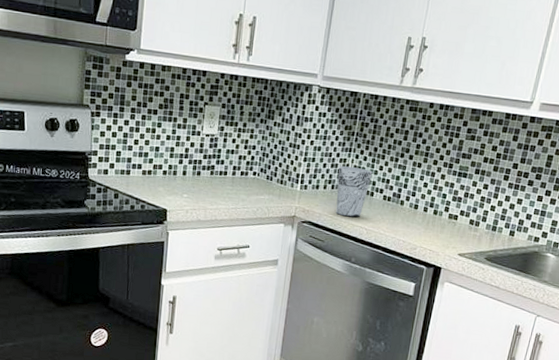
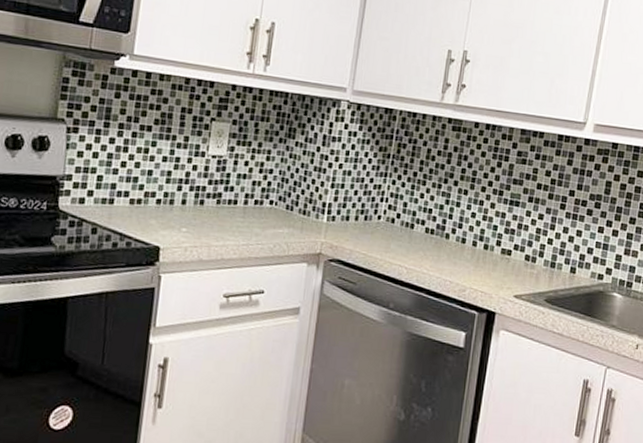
cup: present [335,166,373,218] -> none [369,193,412,254]

